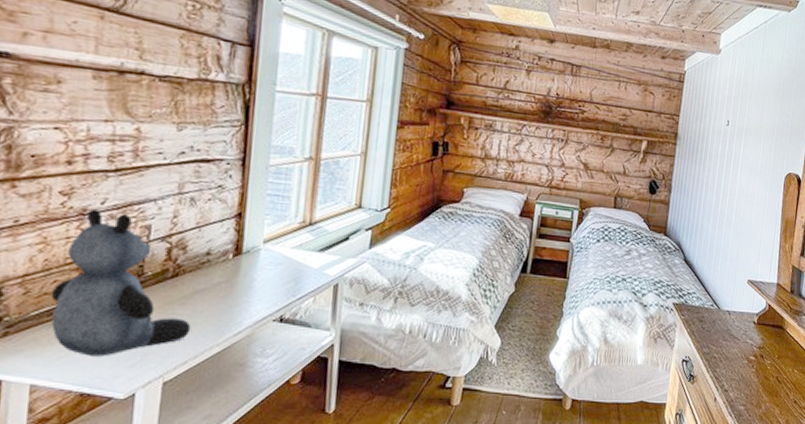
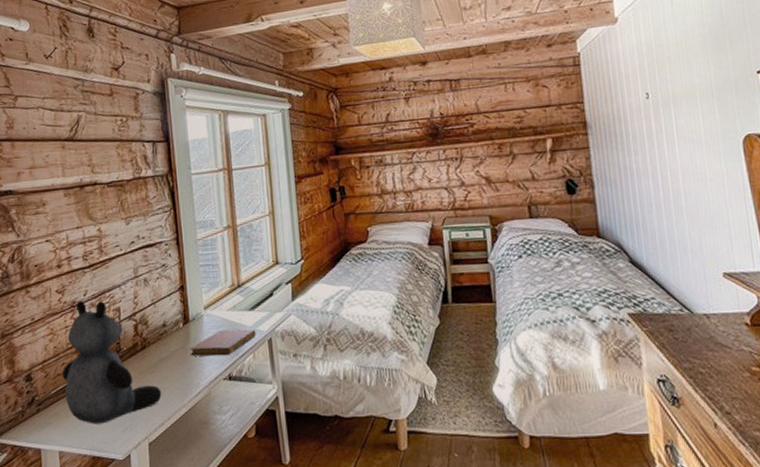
notebook: none [236,268,322,296] -> present [190,329,256,357]

